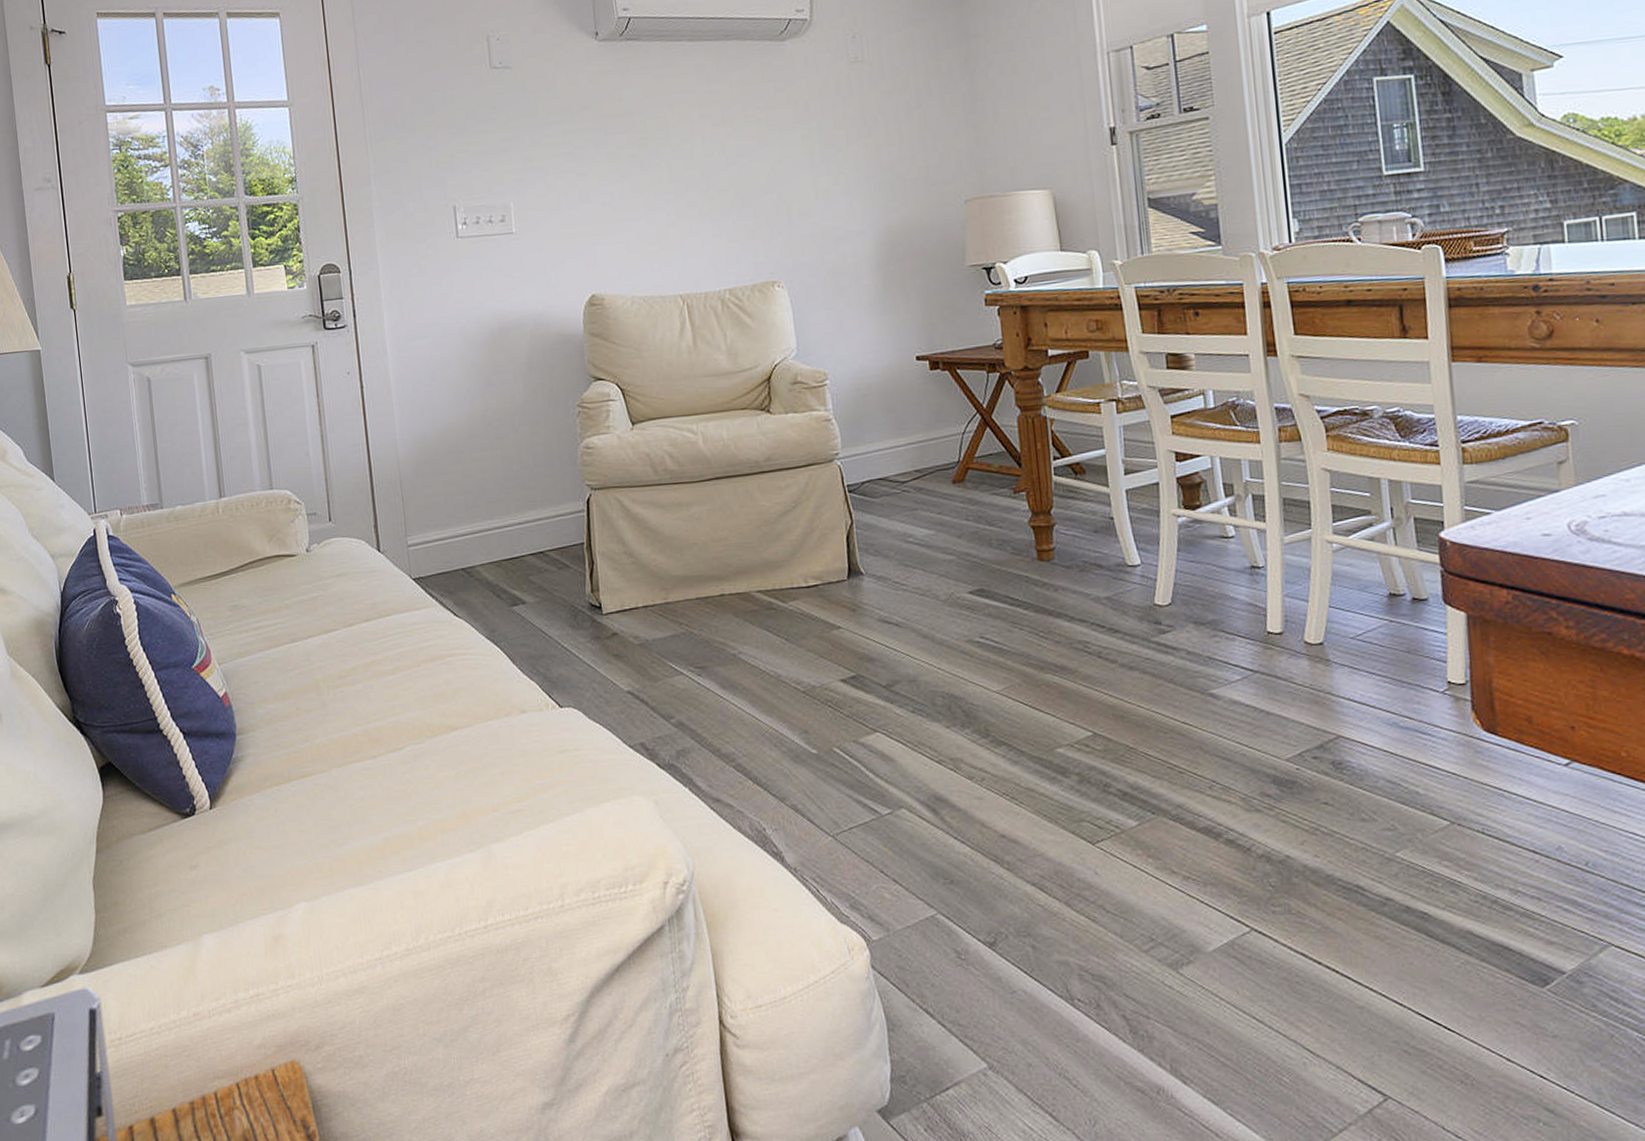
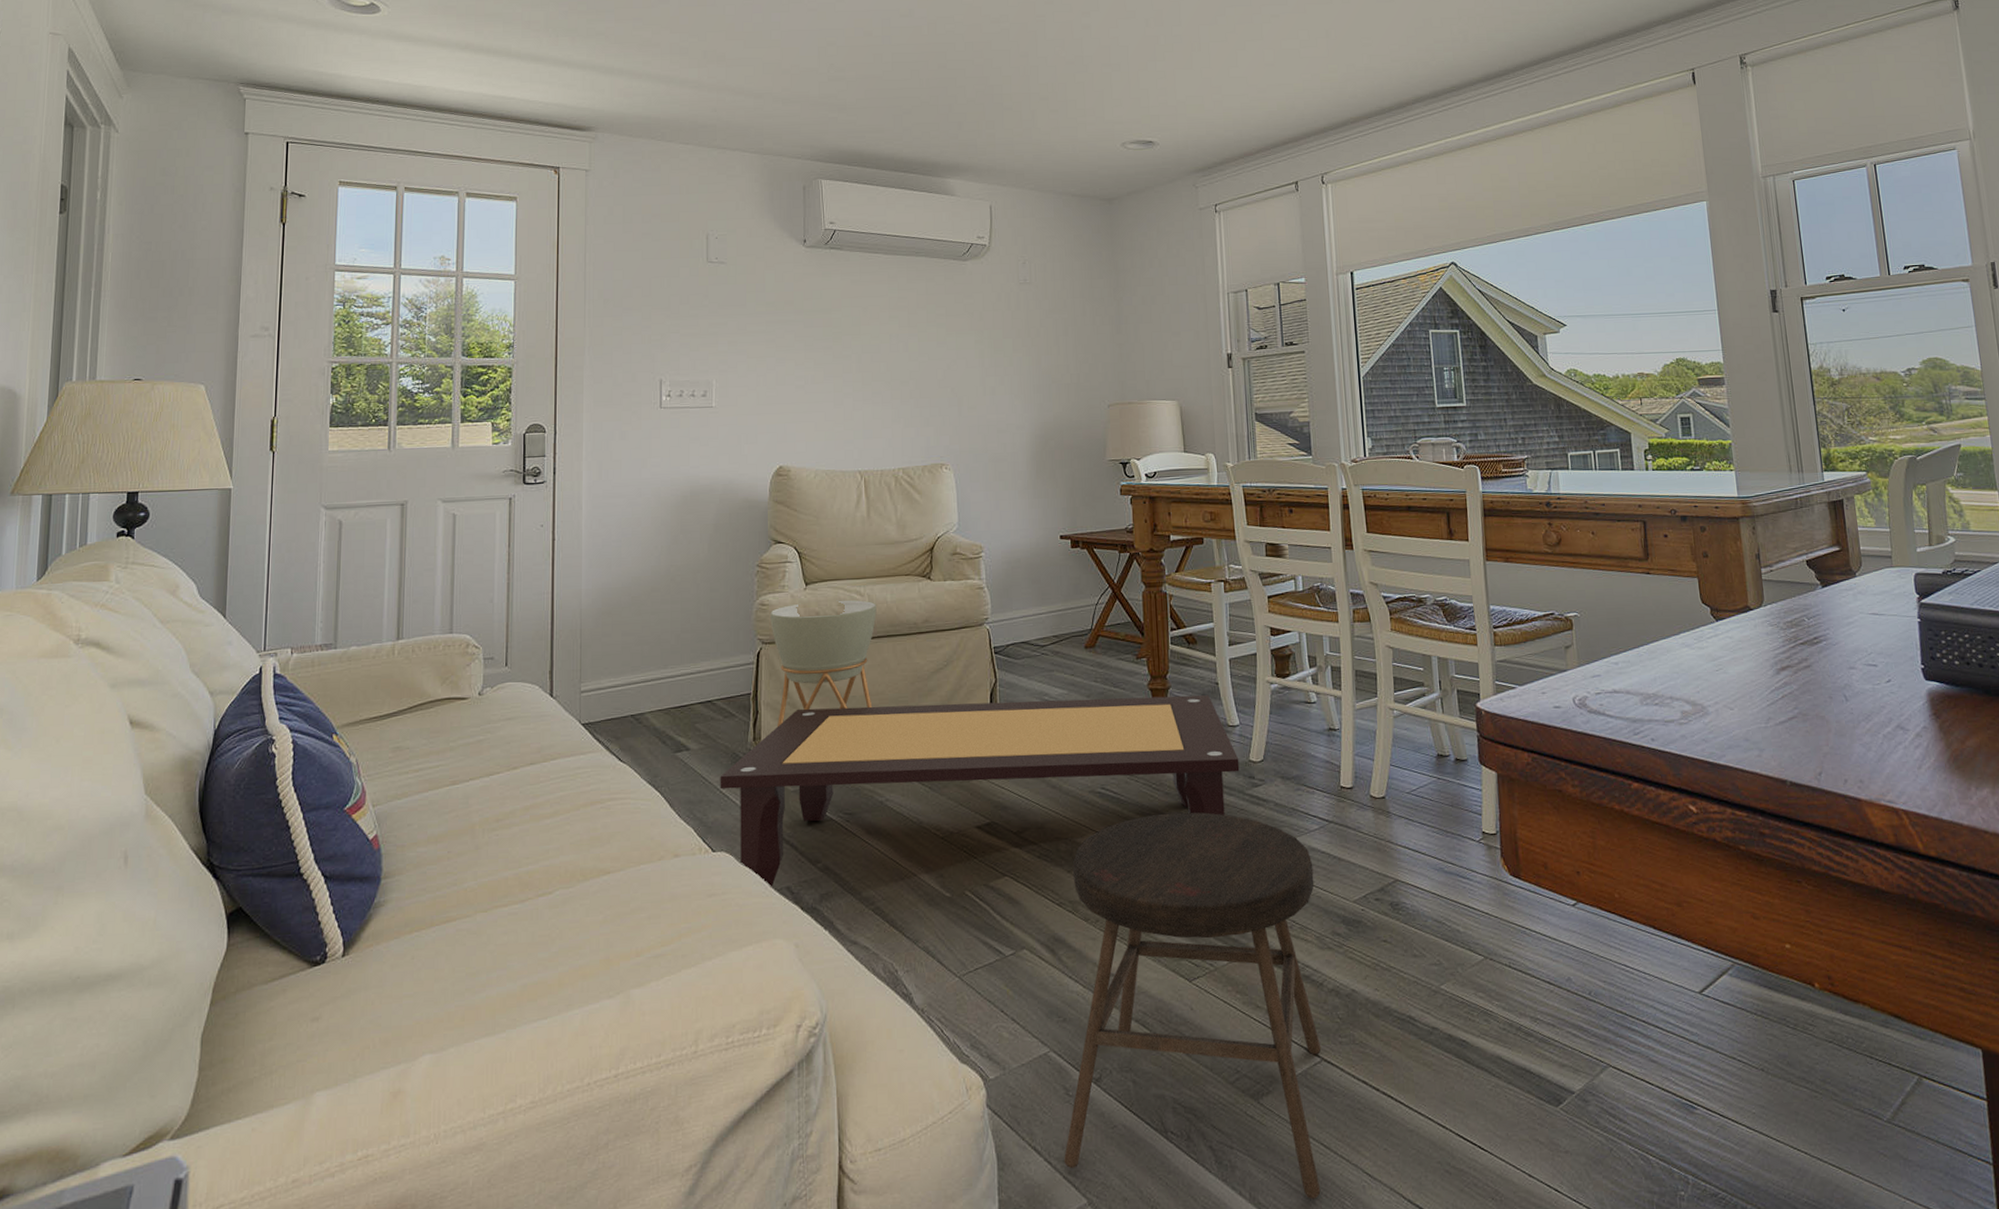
coffee table: none [560,532,1143,742] -> present [720,695,1240,886]
planter: none [595,439,717,578] -> present [769,600,877,727]
stool: none [952,662,1254,1074] -> present [1064,812,1322,1199]

